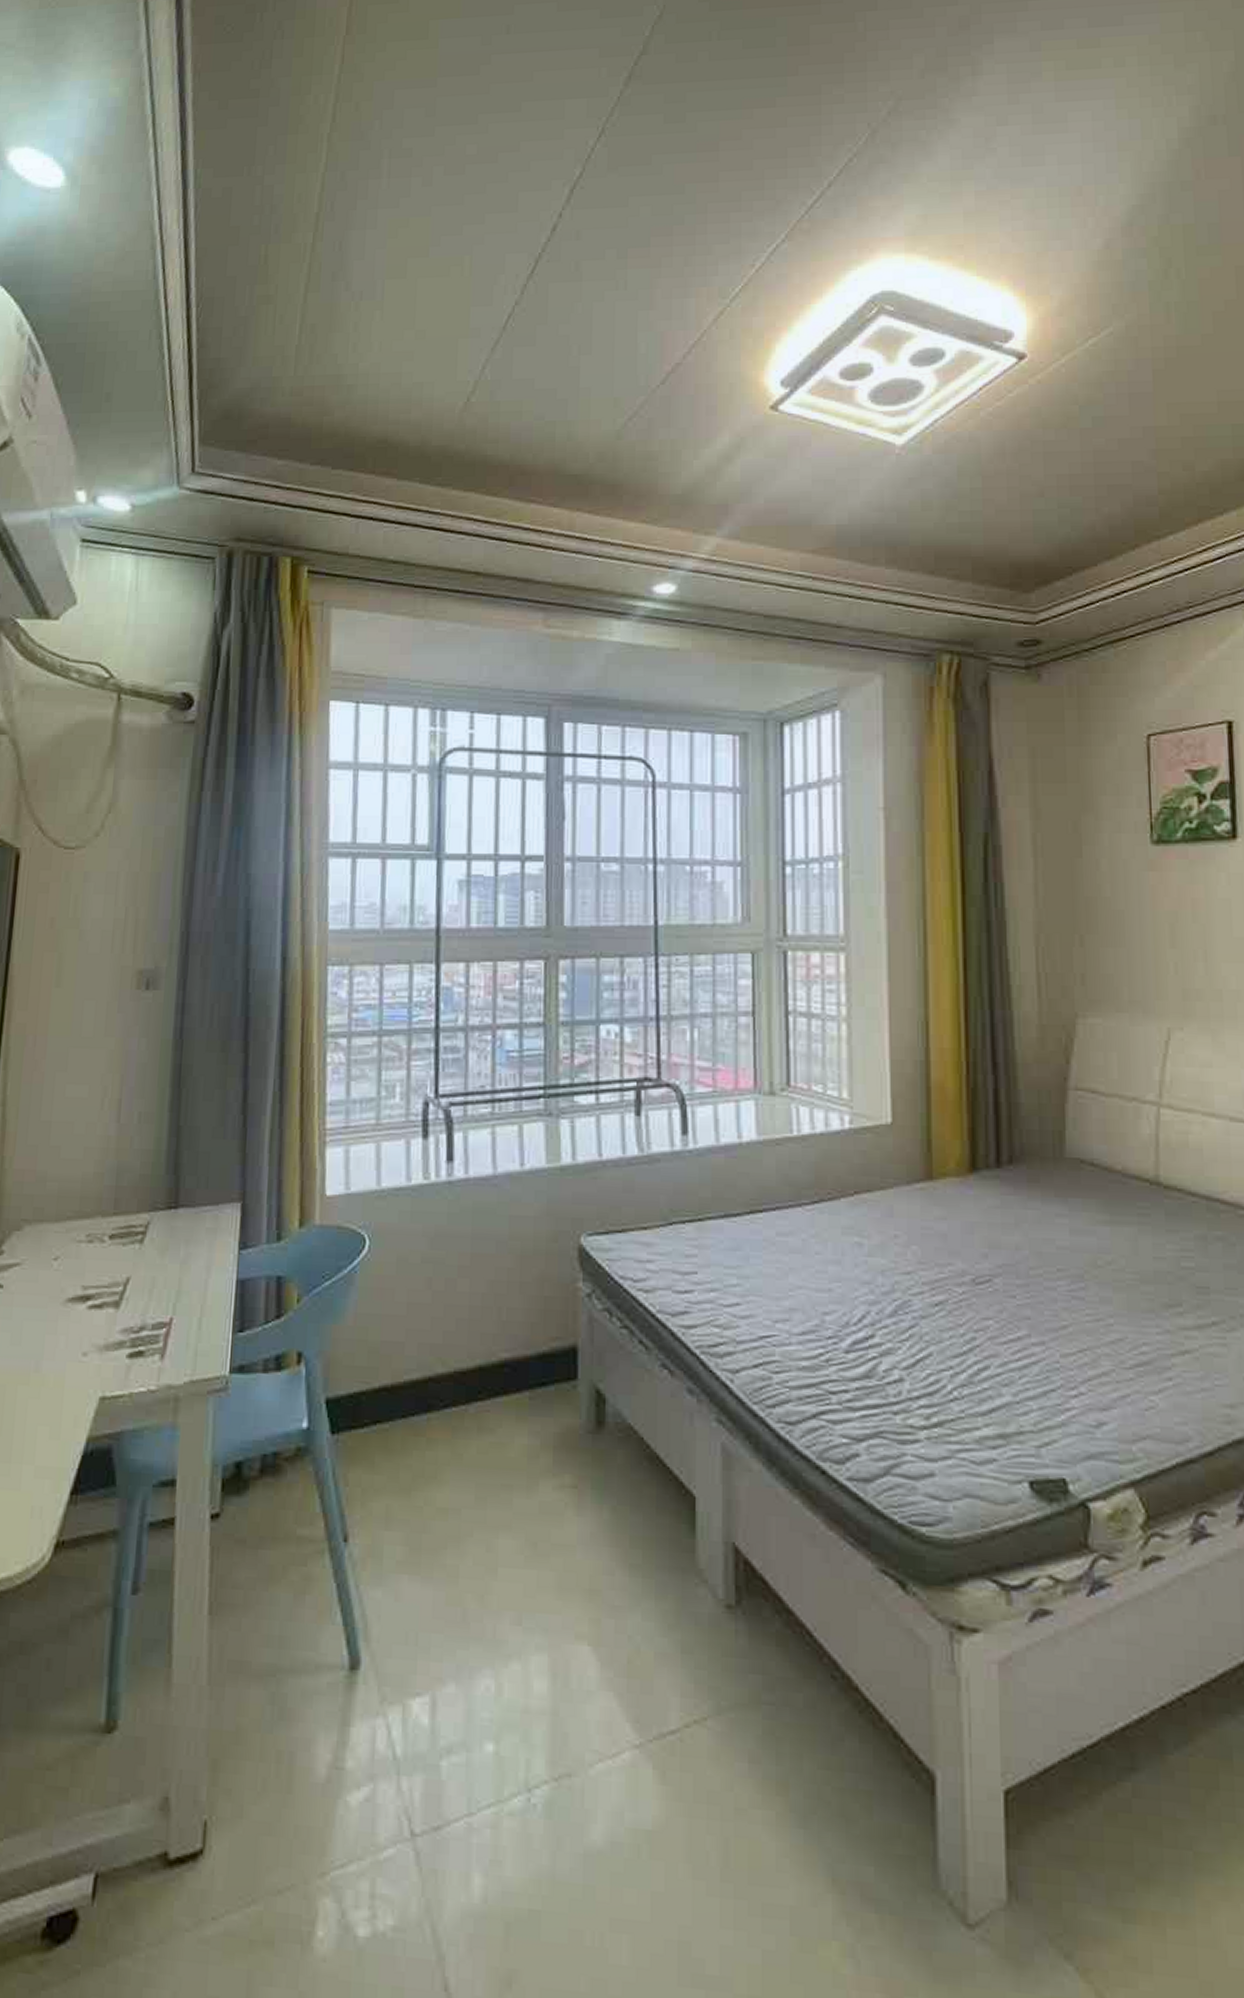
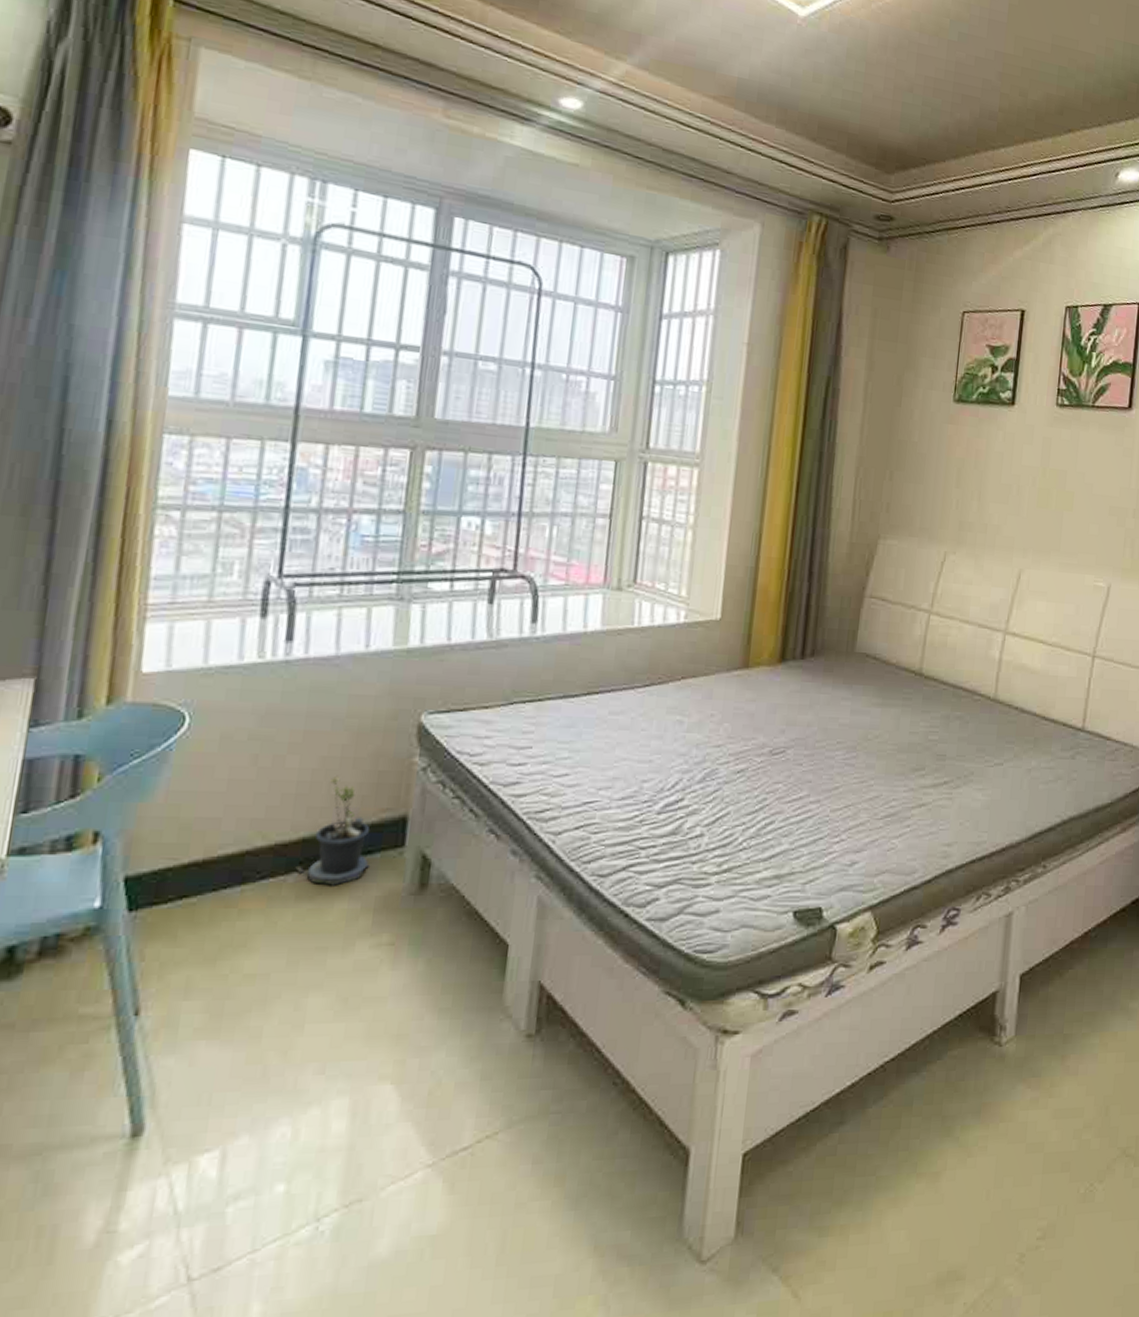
potted plant: none [475,1300,546,1419] -> present [295,775,371,886]

